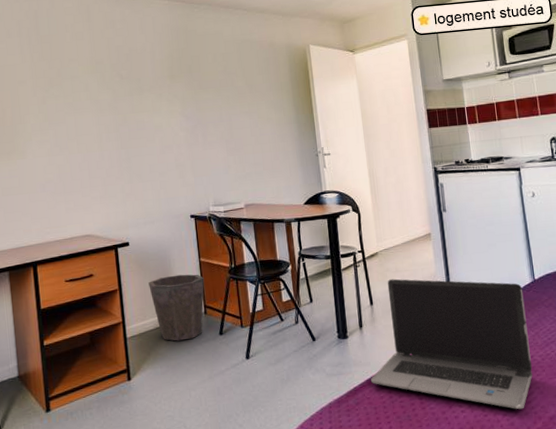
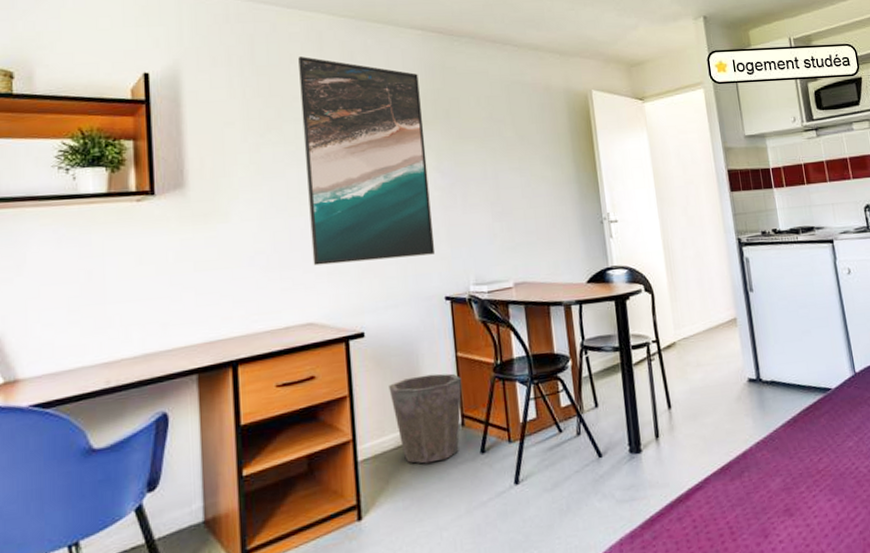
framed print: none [72,26,182,191] -> present [298,57,436,266]
laptop computer: present [370,279,533,410] -> none [669,375,859,536]

